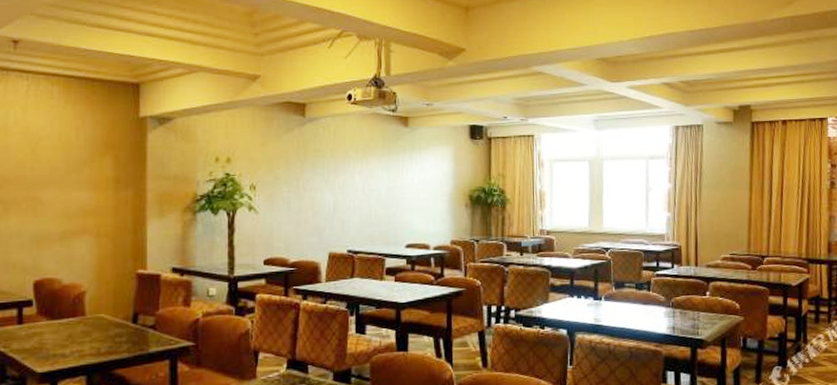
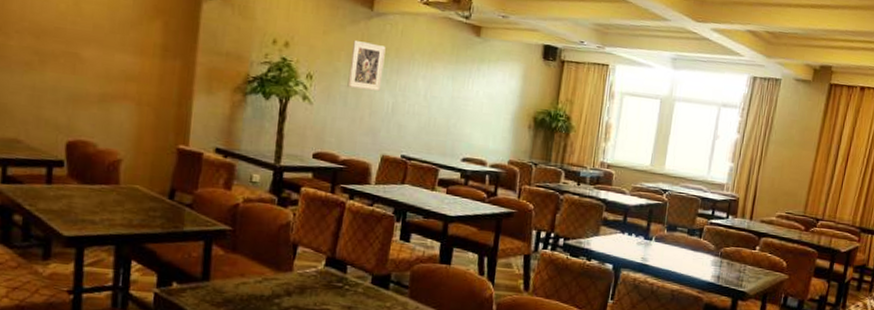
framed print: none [289,147,321,193] -> present [347,41,386,92]

